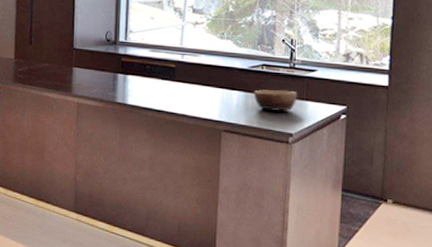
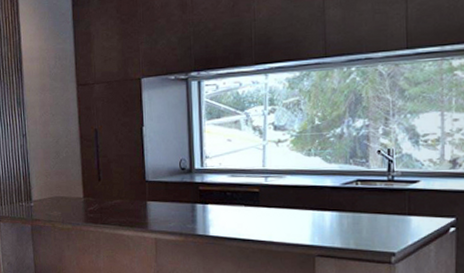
bowl: present [253,90,298,112] -> none [348,206,399,231]

